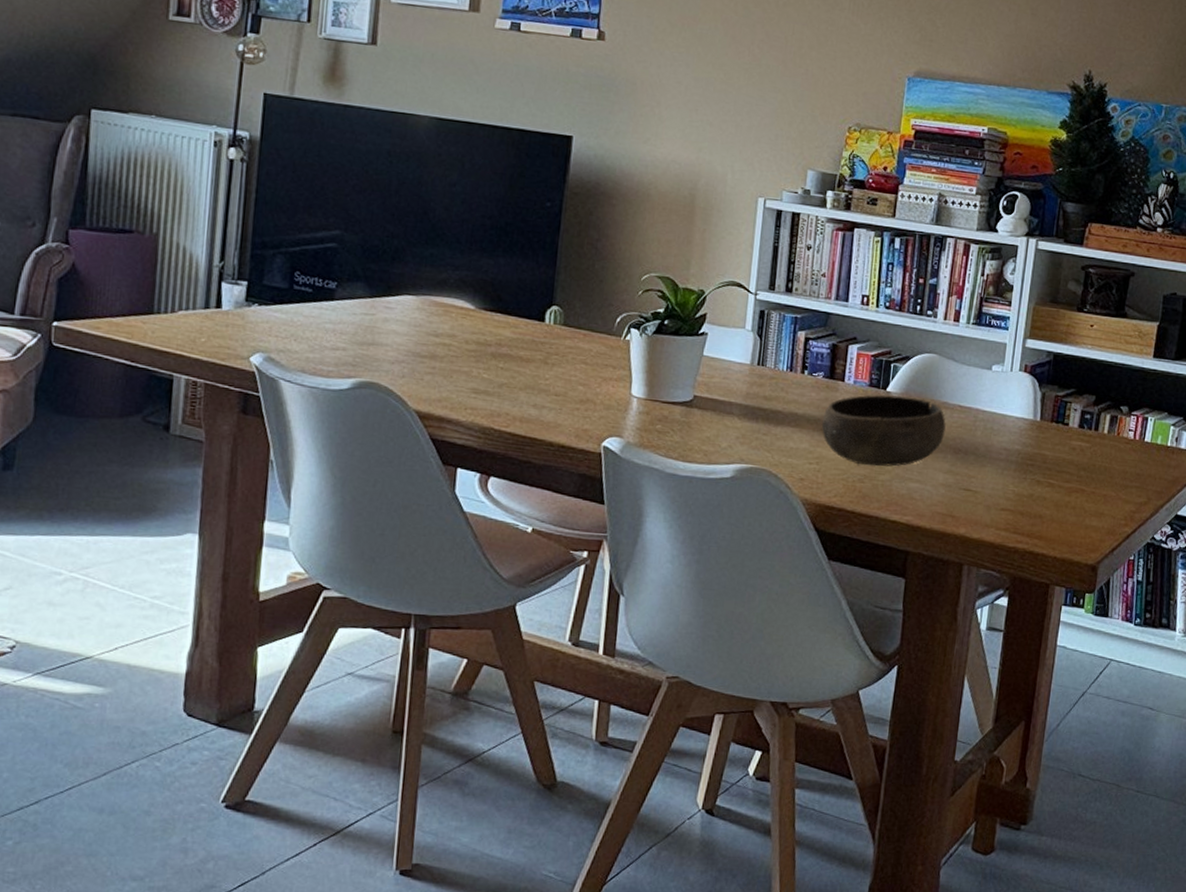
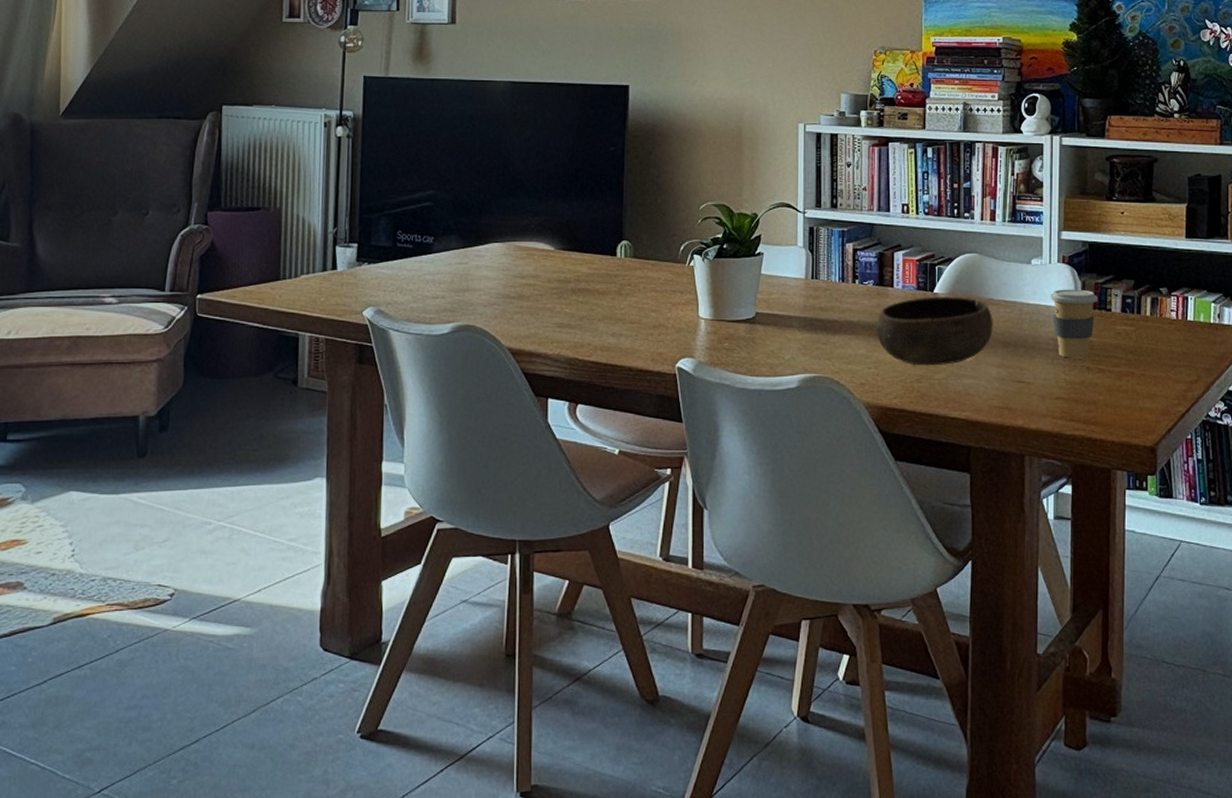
coffee cup: none [1007,398,1057,471] -> present [1050,289,1098,358]

